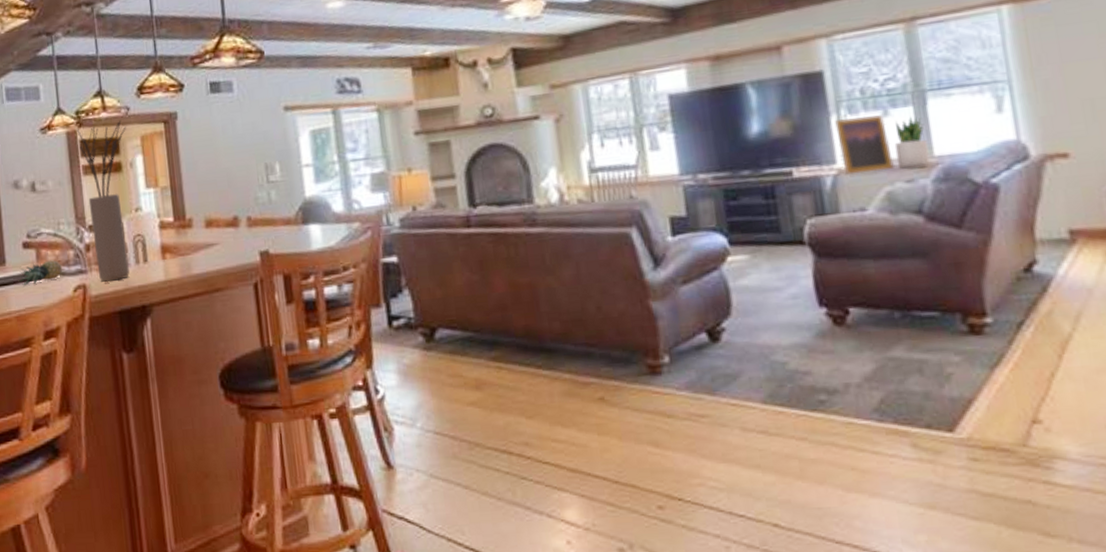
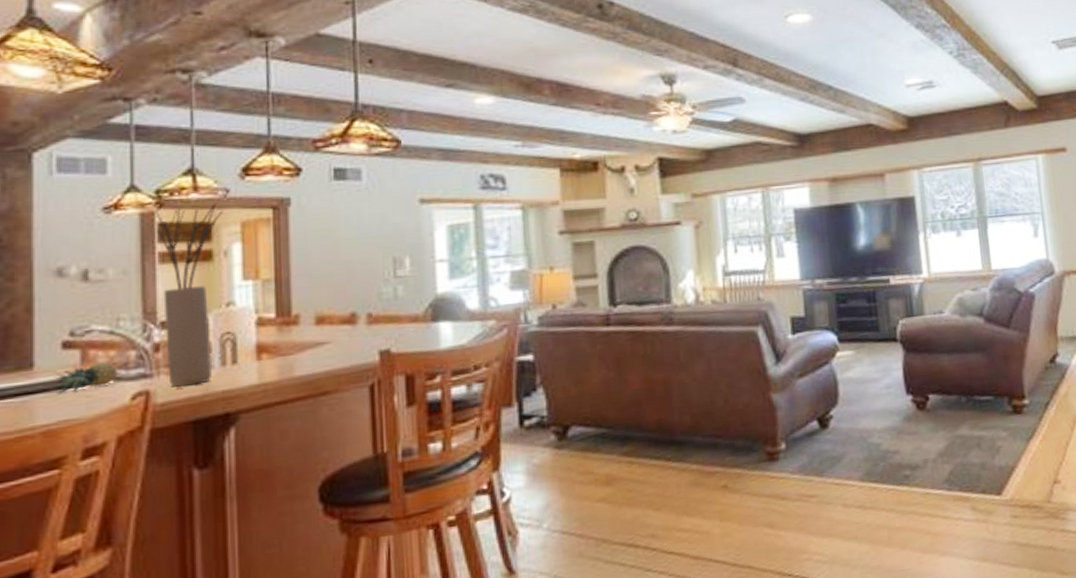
picture frame: present [835,115,896,175] -> none [922,235,965,283]
planter: present [894,116,930,170] -> none [964,237,989,280]

